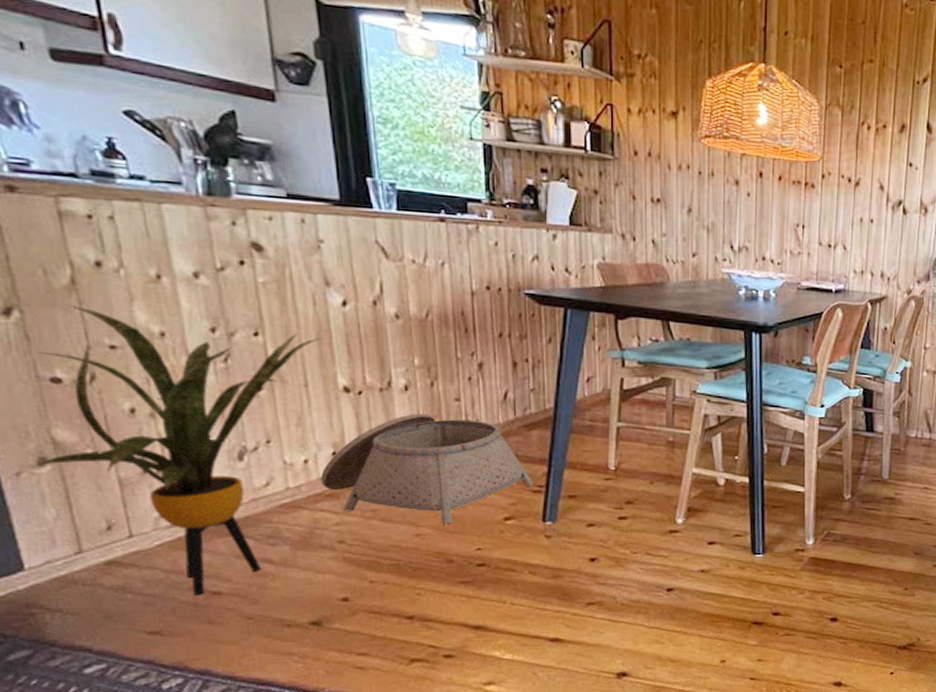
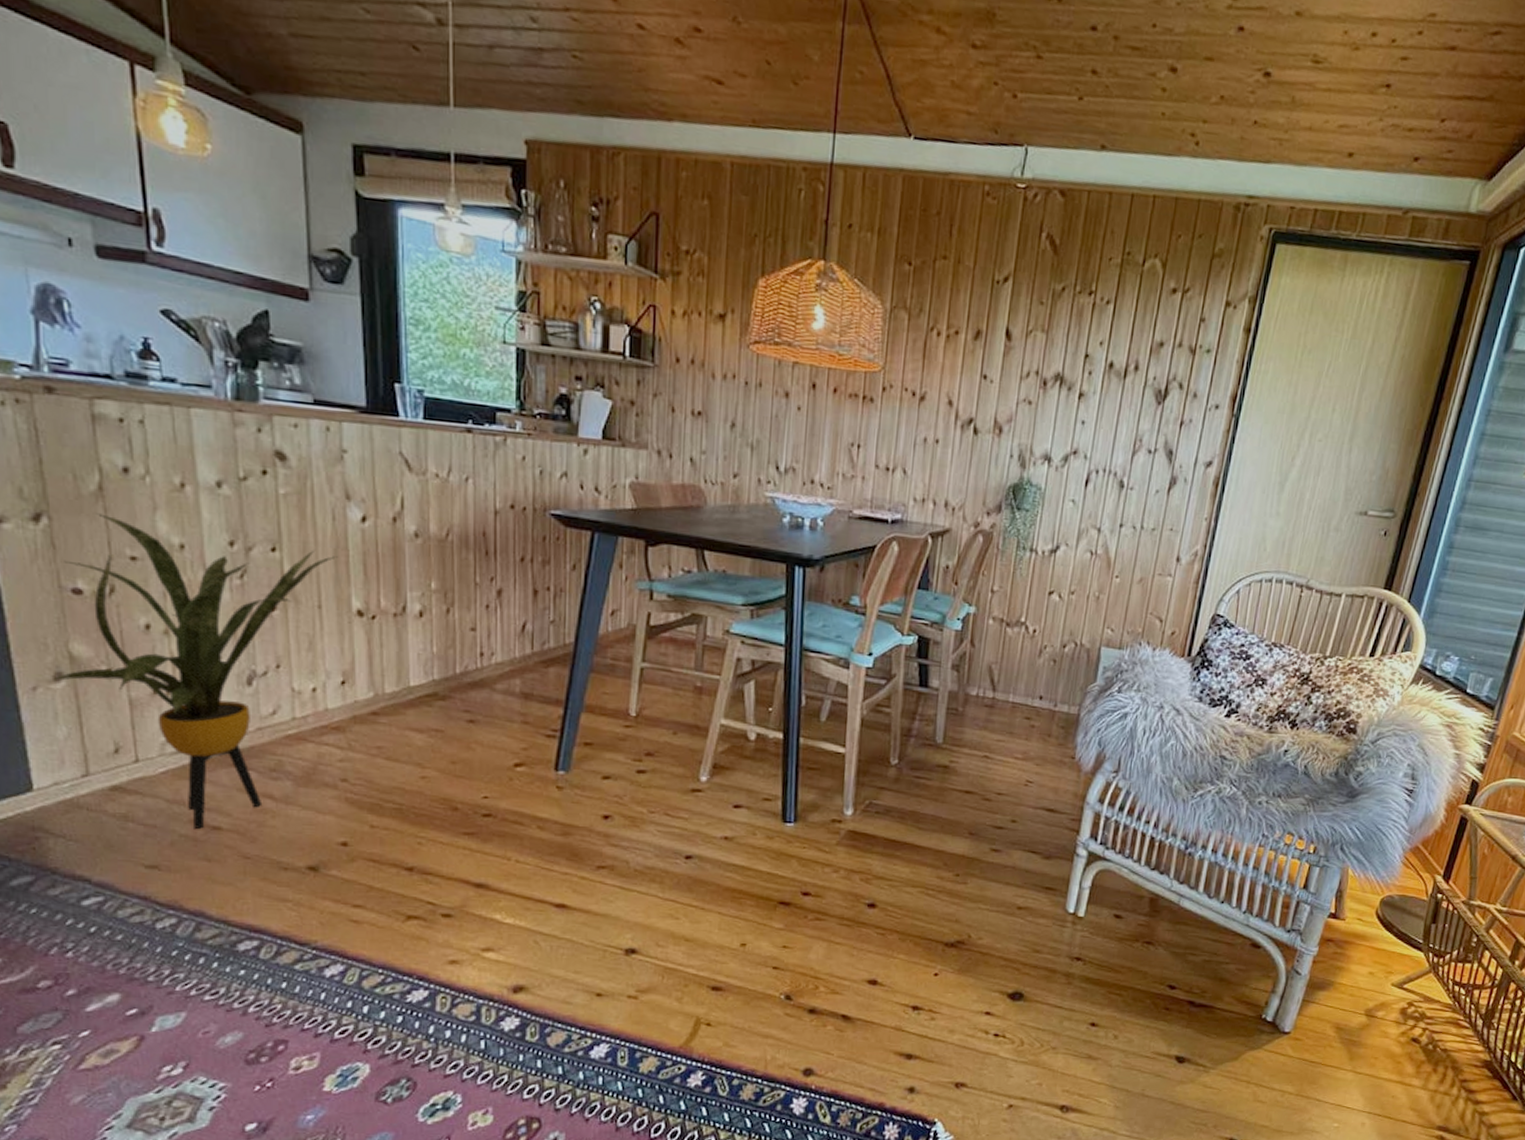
basket: present [320,413,534,524] -> none [328,642,548,768]

